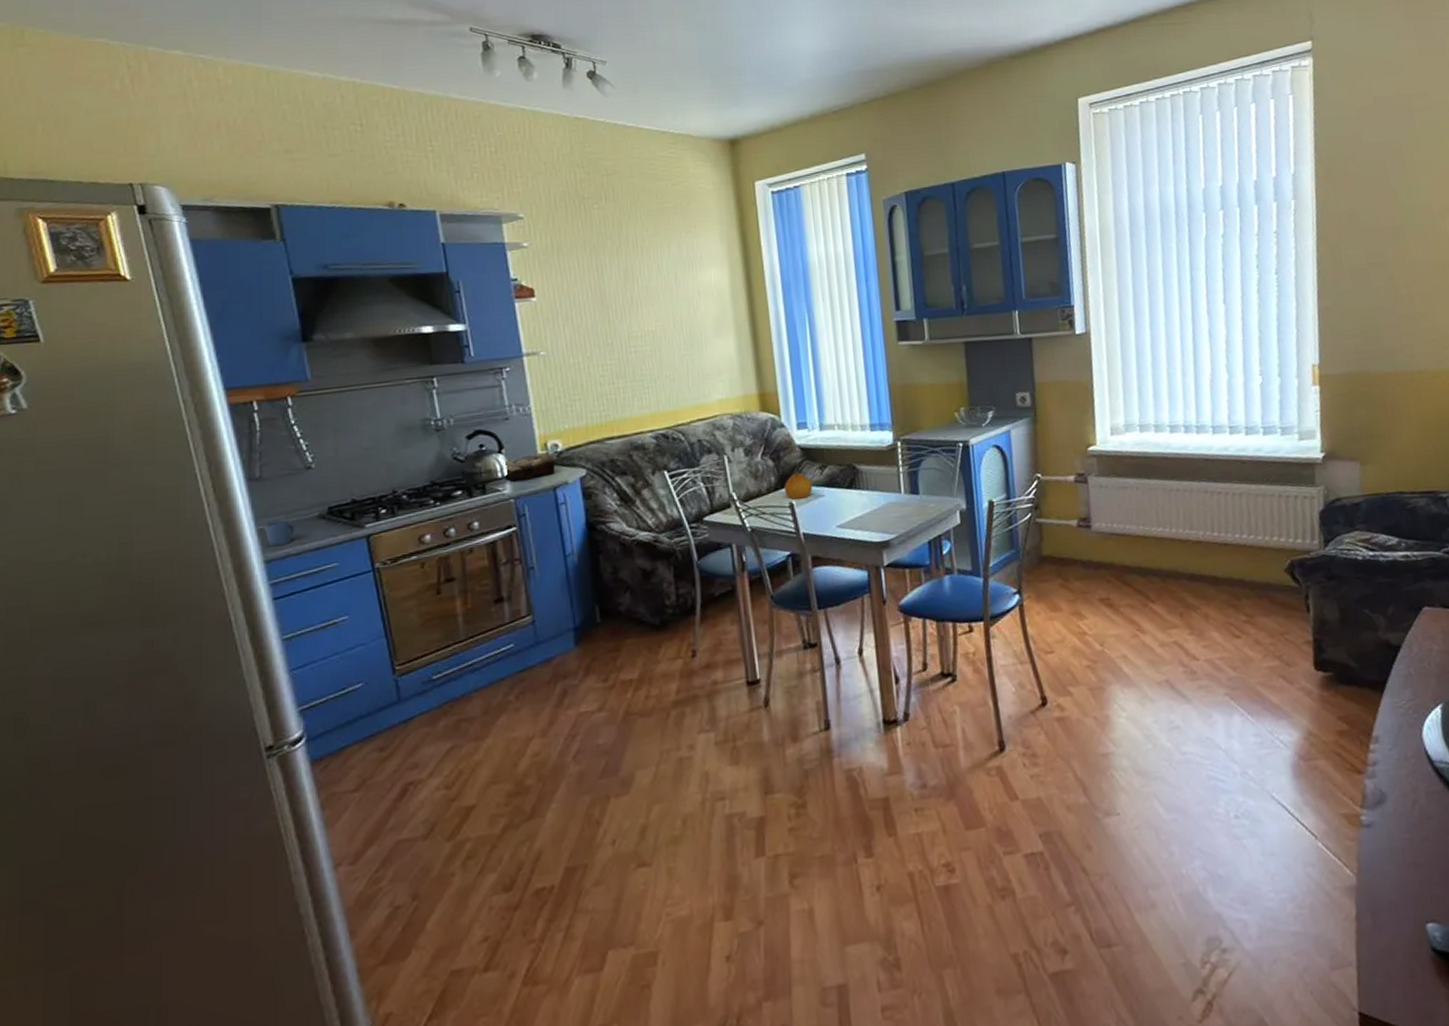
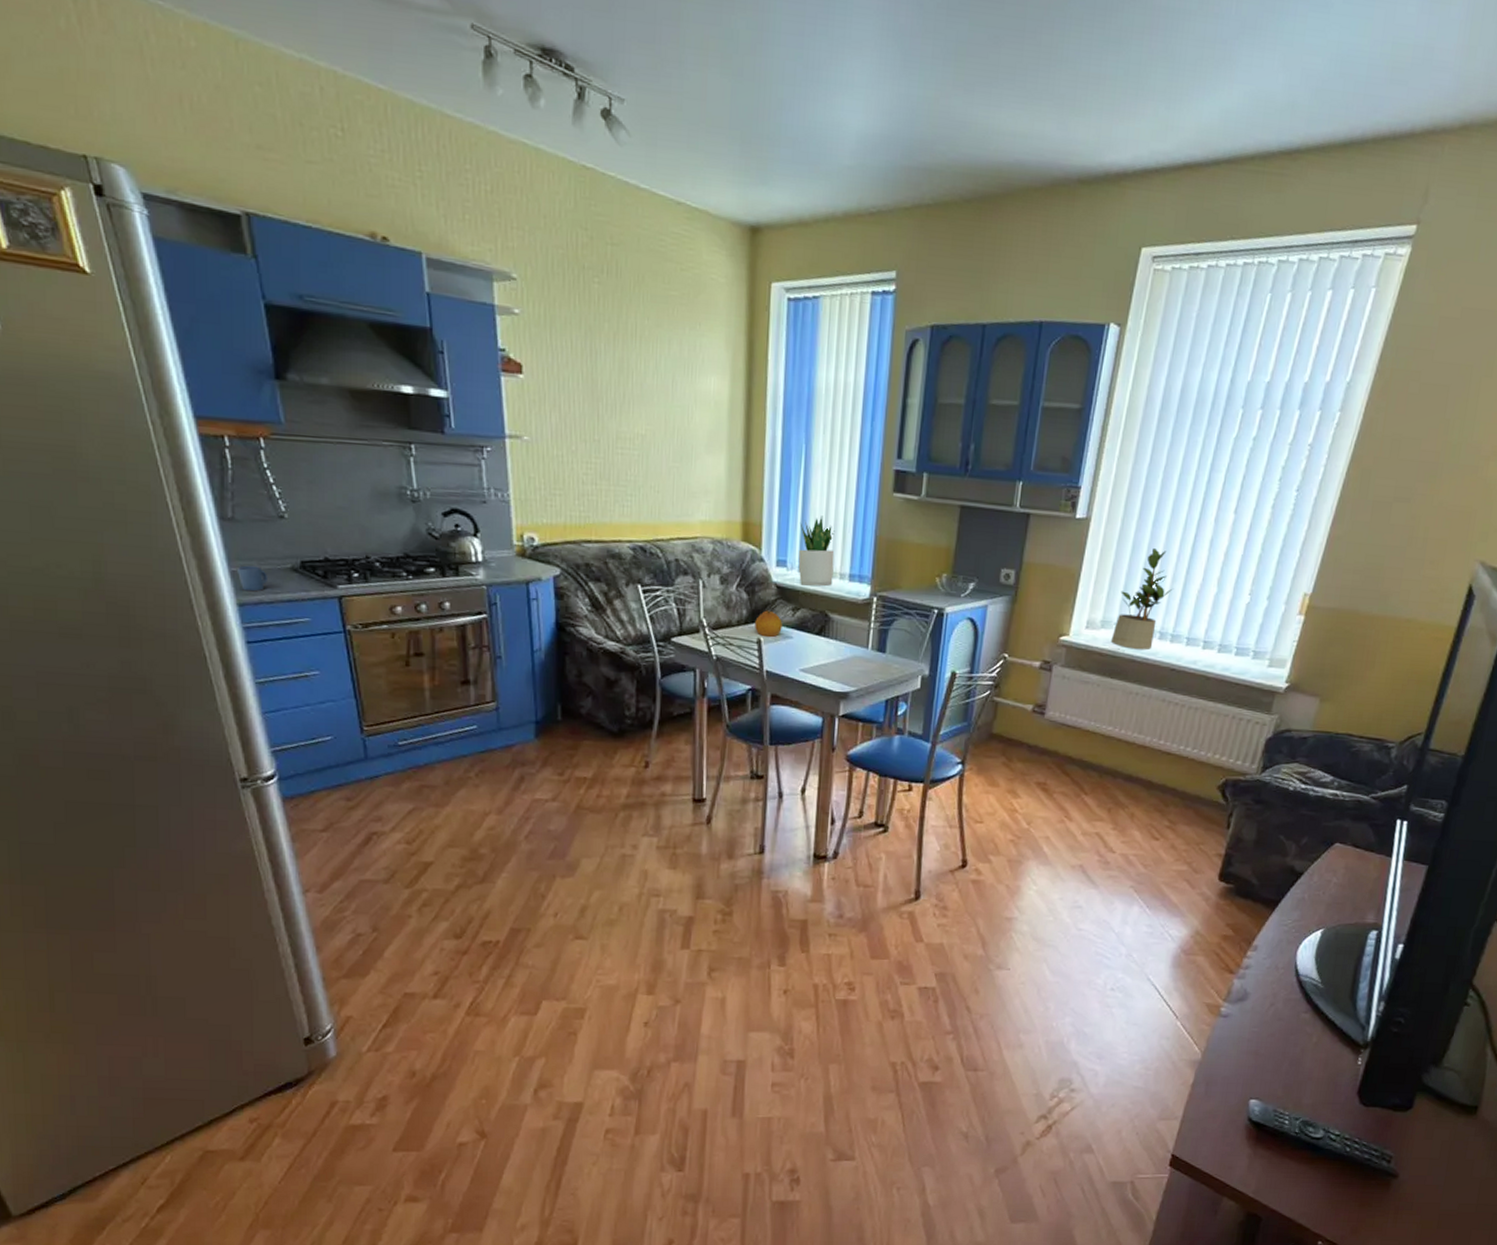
bread loaf: present [503,453,556,483] -> none [477,544,530,570]
planter: none [813,374,855,444] -> present [798,515,835,587]
potted plant: none [1136,349,1186,448] -> present [1110,548,1173,651]

